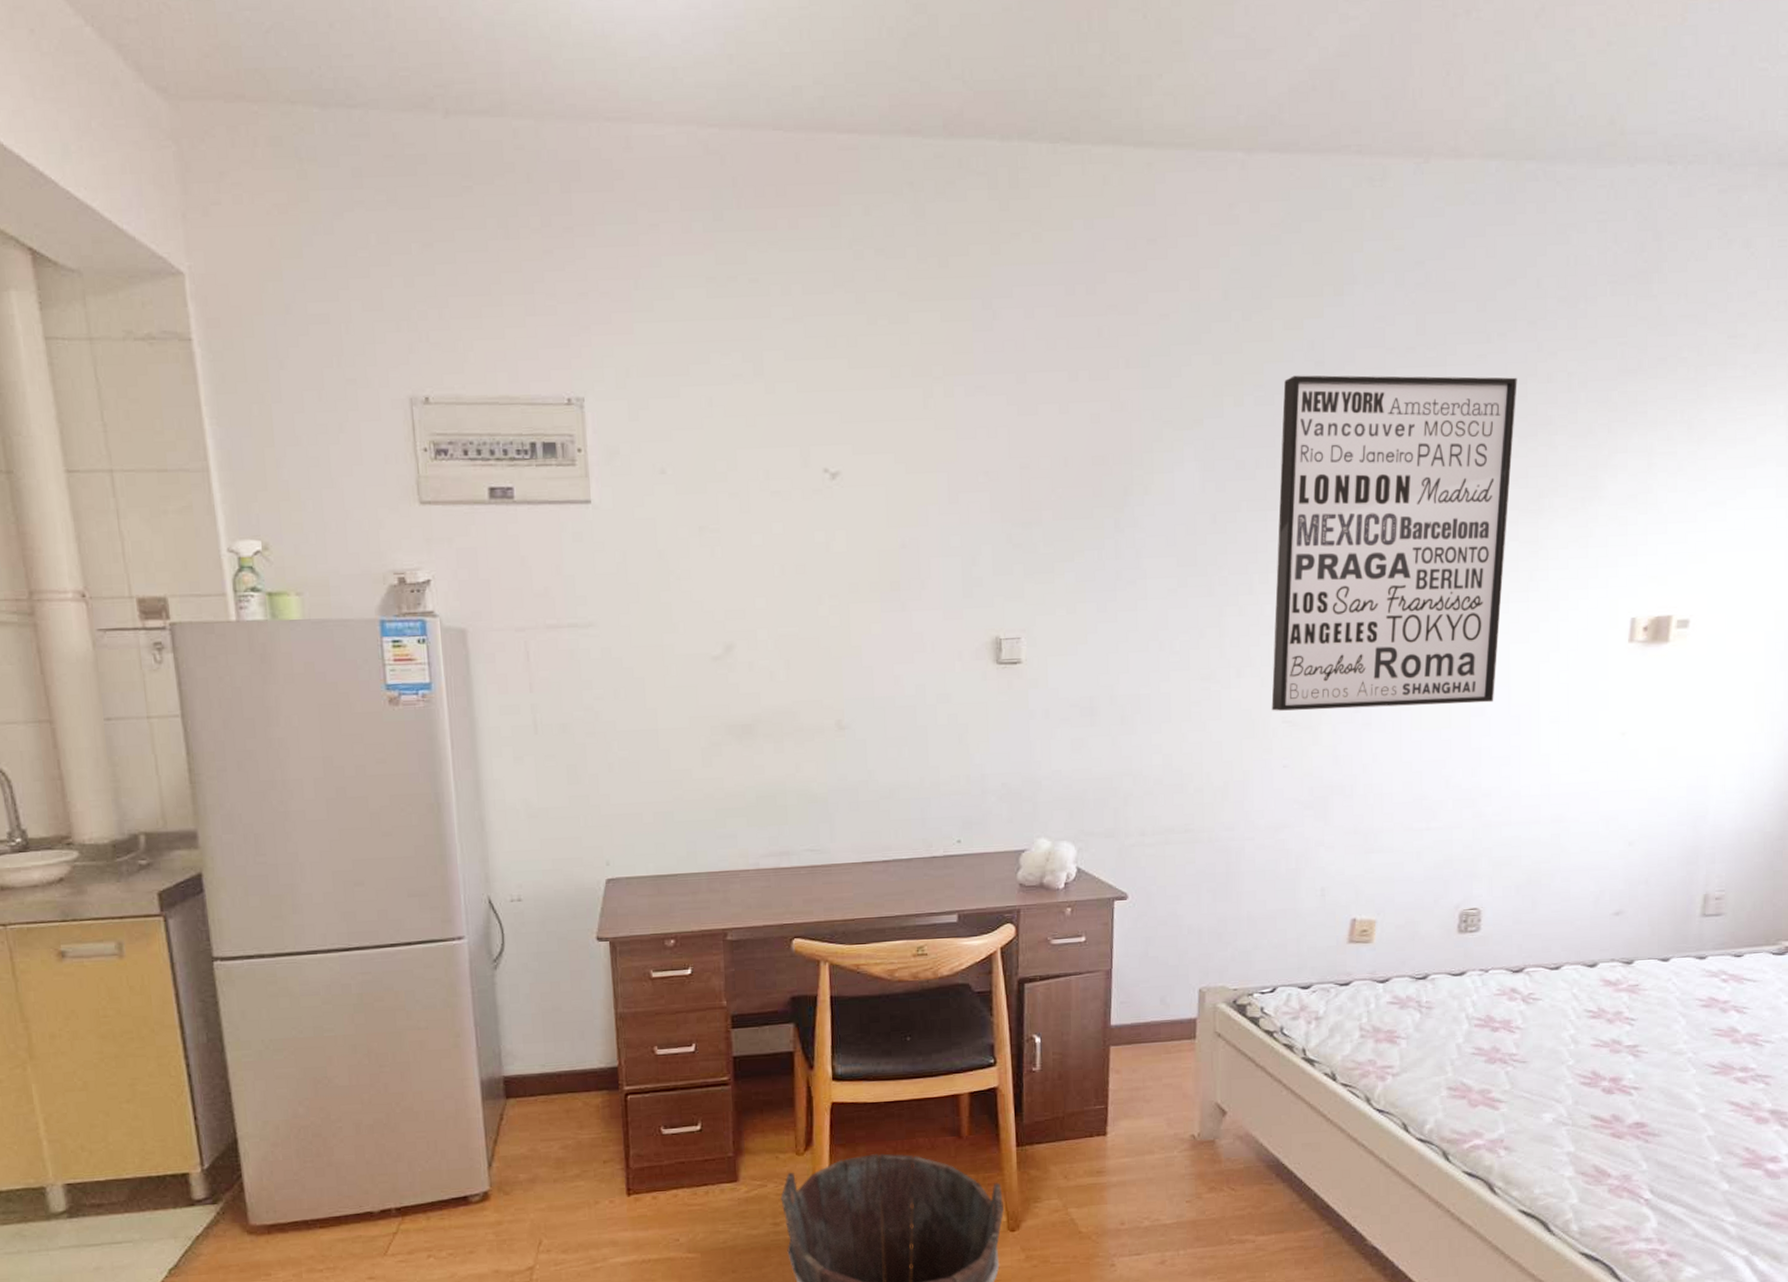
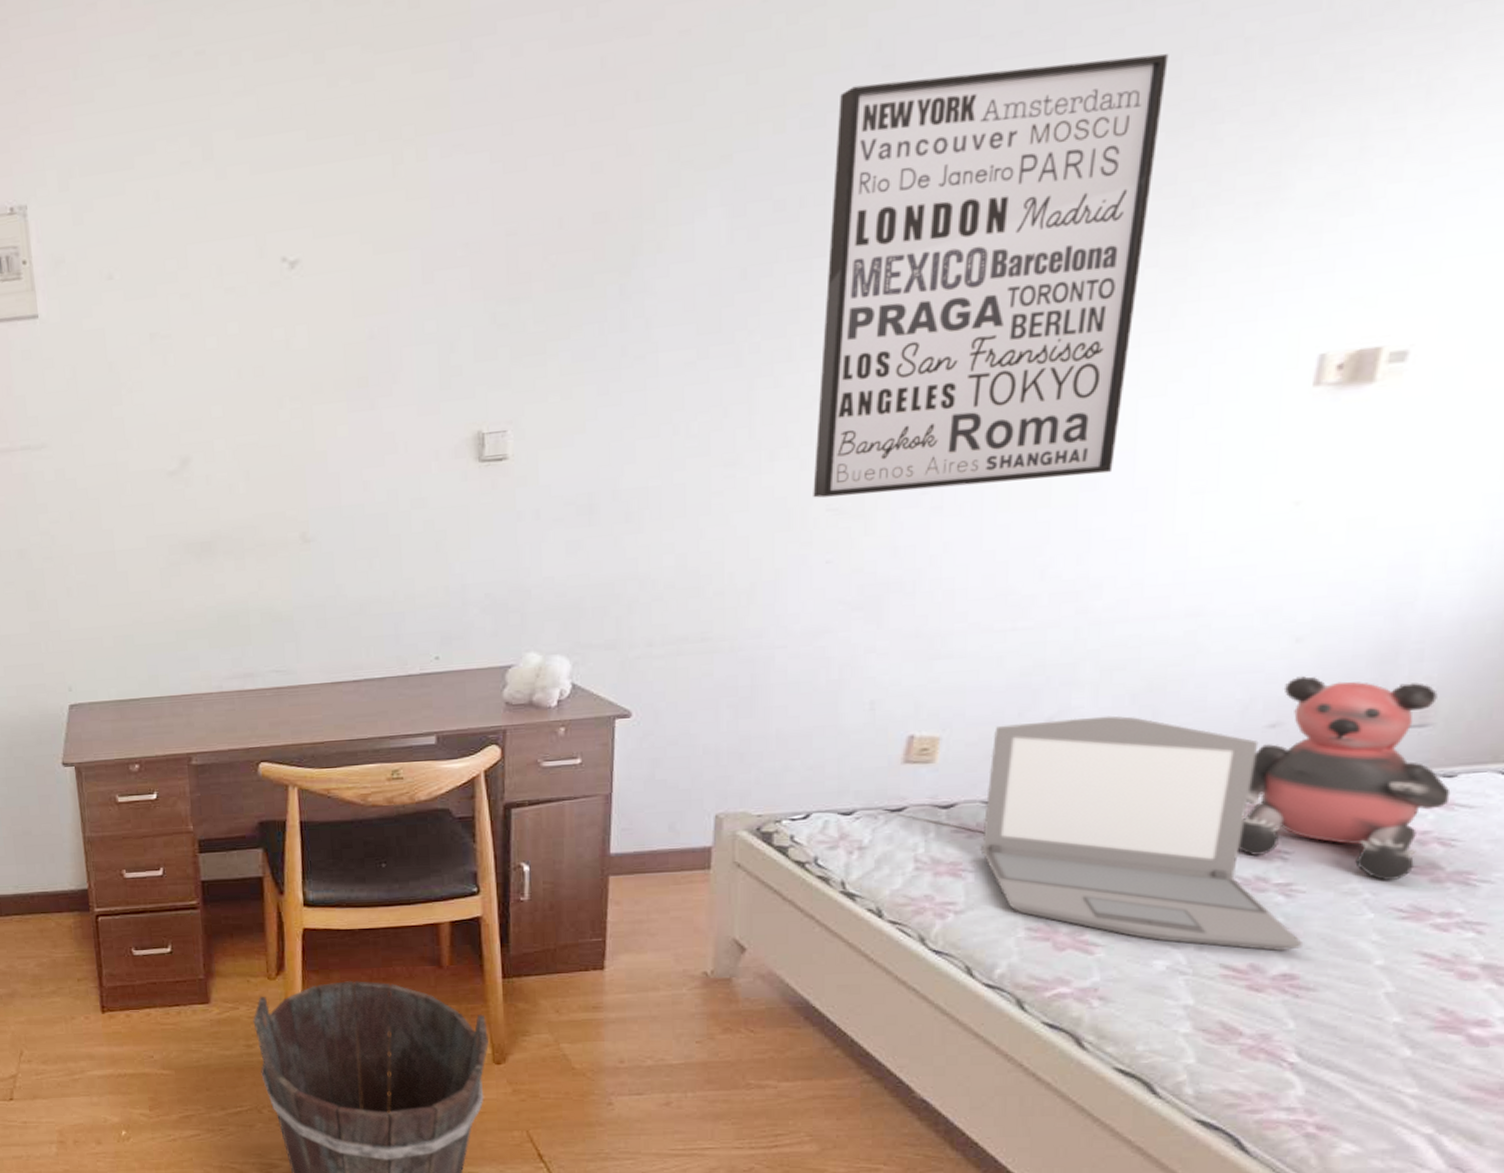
laptop: none [1410,903,1648,1104] -> present [980,715,1302,952]
bear: none [1599,873,1740,1043] -> present [1238,676,1451,882]

